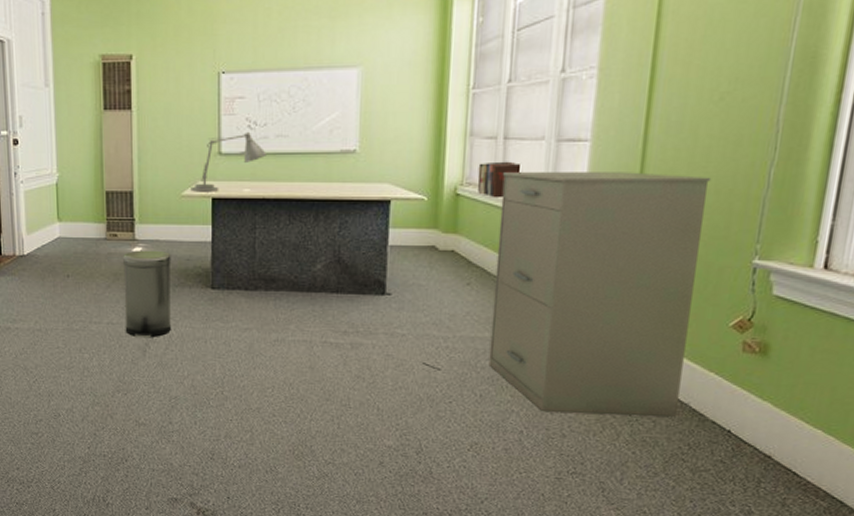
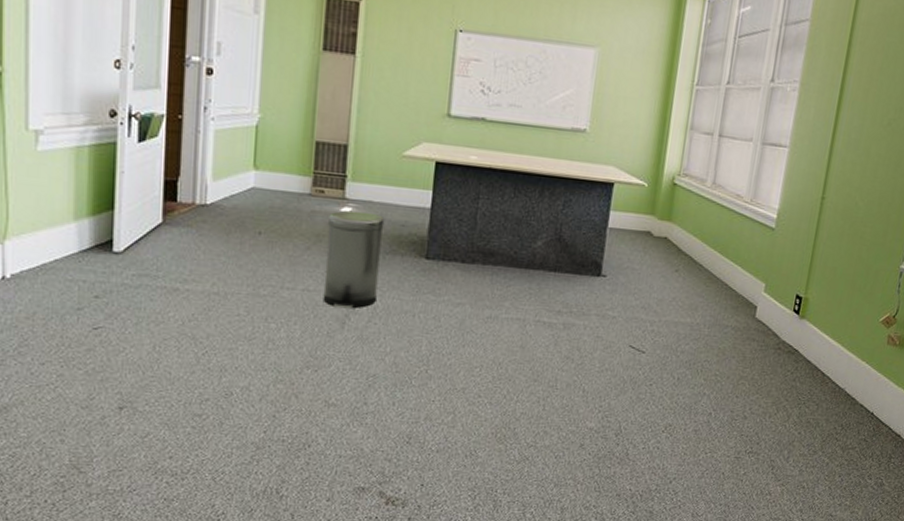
desk lamp: present [190,133,266,192] -> none [413,97,498,156]
books: present [477,161,521,198] -> none [692,156,730,192]
filing cabinet: present [488,172,712,417] -> none [687,167,877,400]

